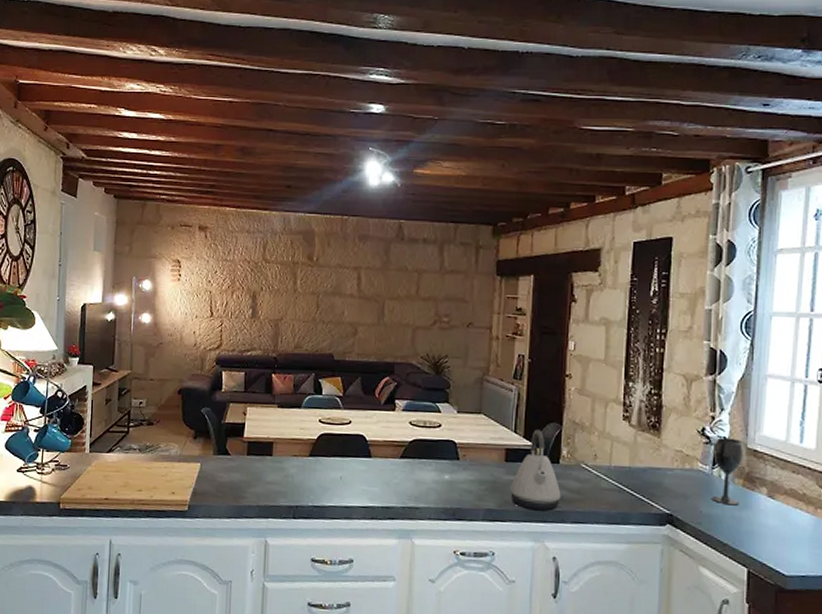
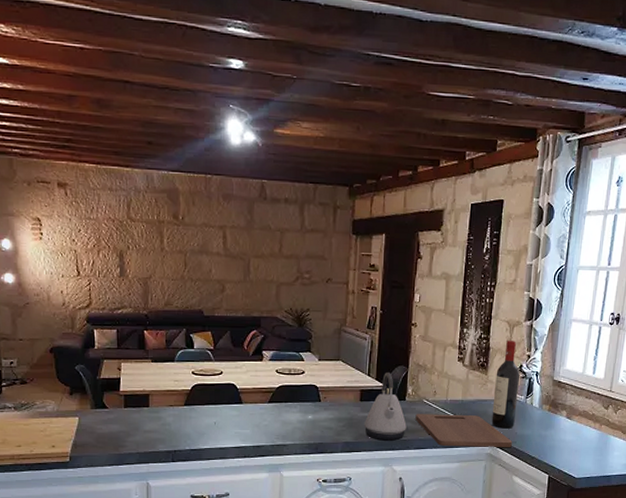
cutting board: none [572,480,696,530] -> present [415,414,512,448]
wine bottle: none [668,398,703,506] -> present [491,341,521,429]
wine glass: present [712,437,744,506] -> none [525,372,551,427]

